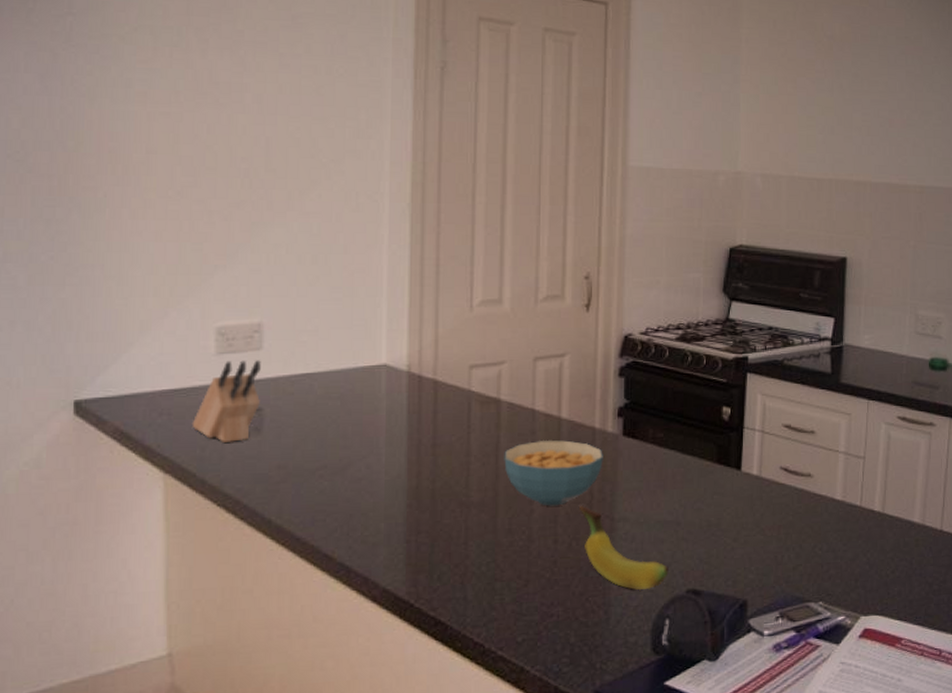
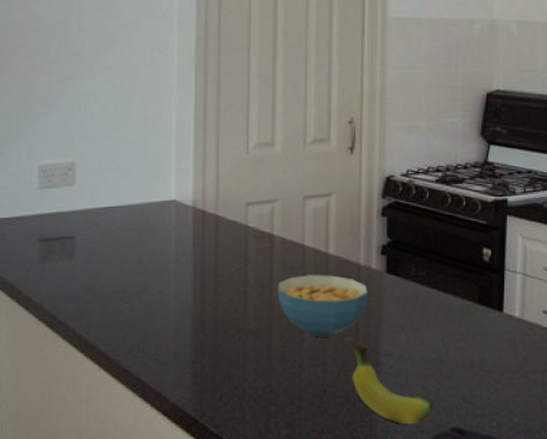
knife block: present [191,360,261,442] -> none [19,194,74,265]

